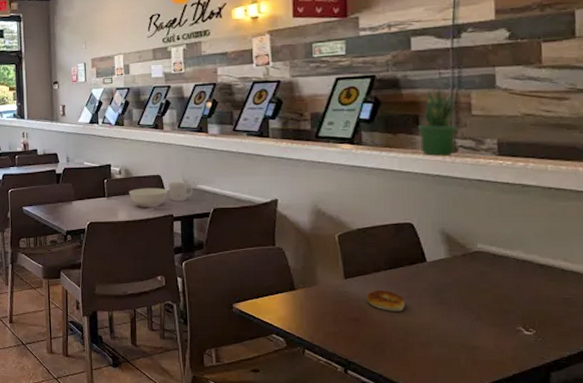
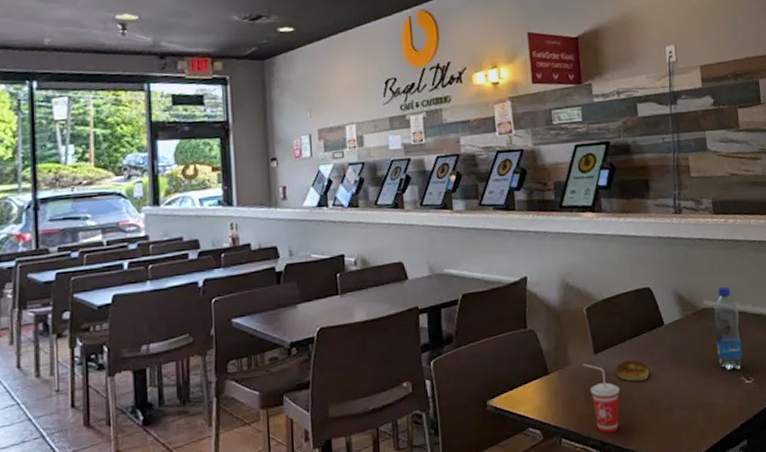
bowl: present [129,188,169,208] -> none [367,277,412,303]
mug: present [168,182,194,202] -> none [412,267,440,292]
beverage cup: none [331,286,371,355] -> present [582,363,620,434]
planter: present [417,88,459,156] -> none [648,152,681,219]
bottle: none [488,231,524,320] -> present [713,286,743,371]

